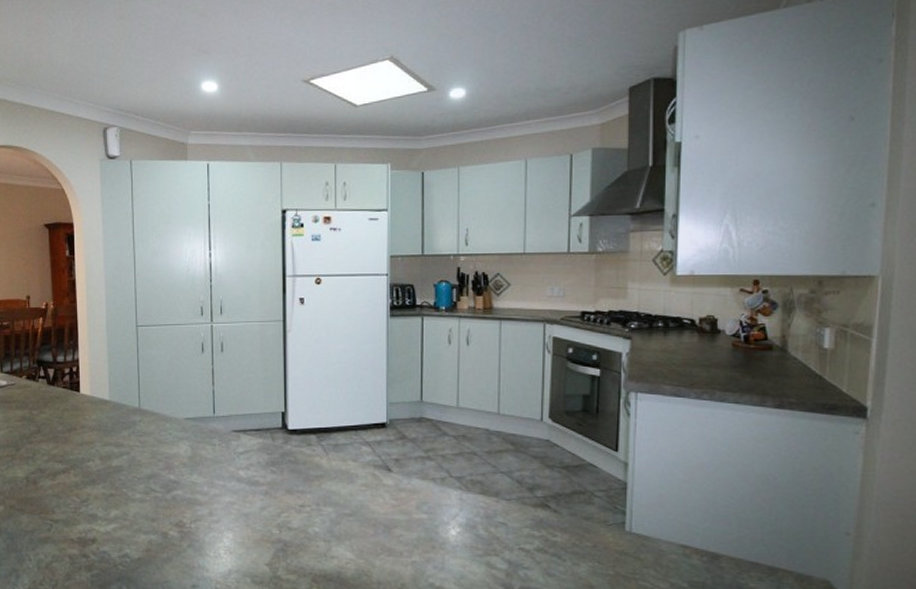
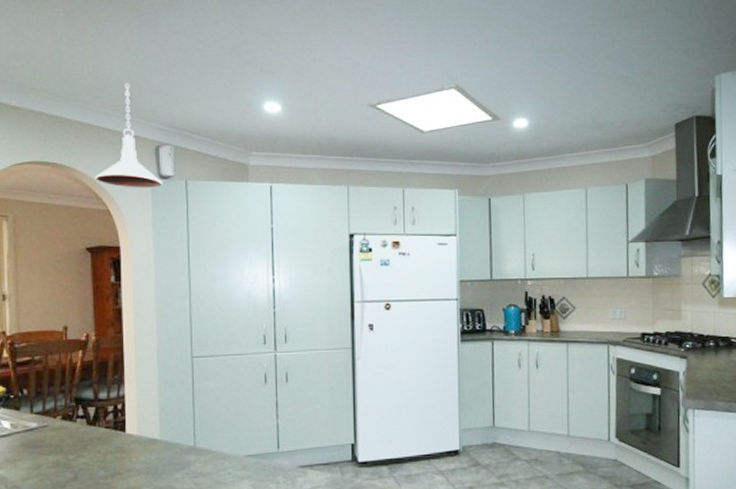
pendant light: none [52,68,110,168] -> present [96,82,162,188]

